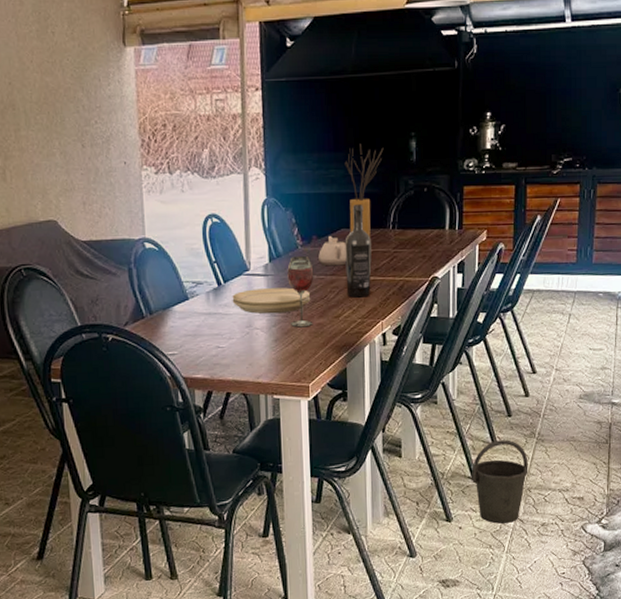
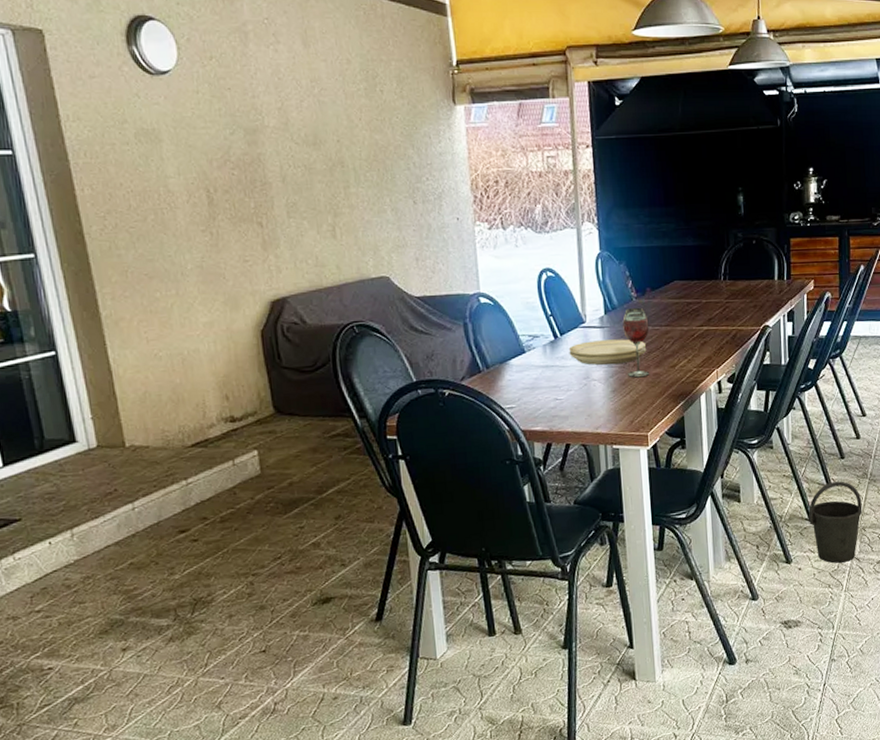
teapot: present [318,236,347,266] -> none [653,288,681,318]
vase: present [344,144,384,237] -> none [675,198,713,289]
wine bottle: present [345,205,372,298] -> none [678,257,706,348]

